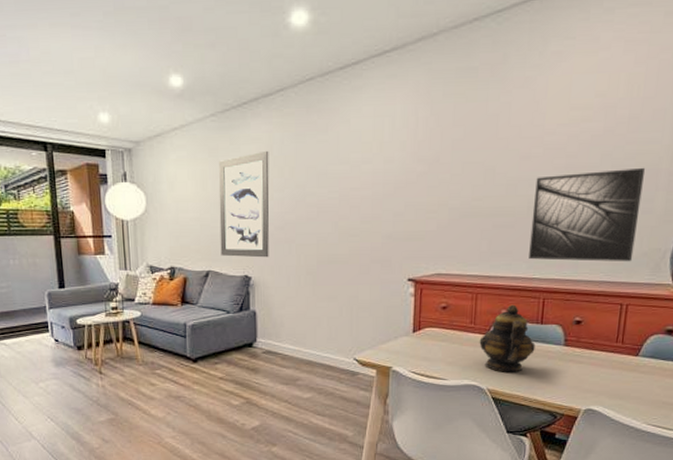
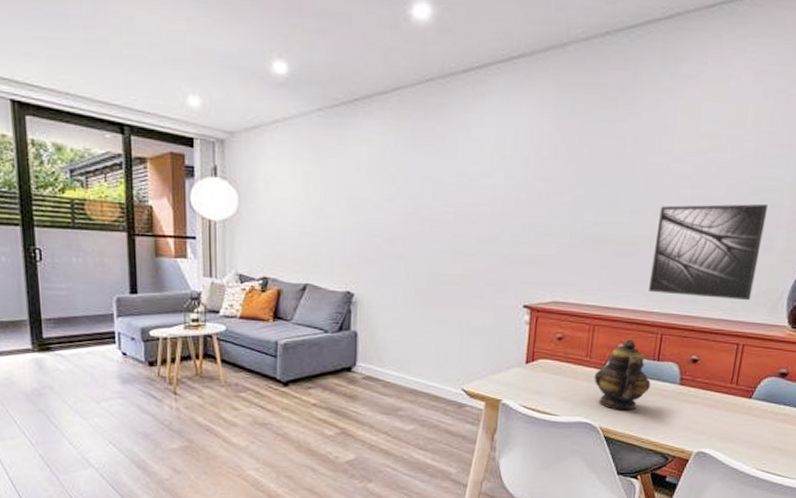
wall art: present [218,150,270,258] -> none [321,154,381,273]

